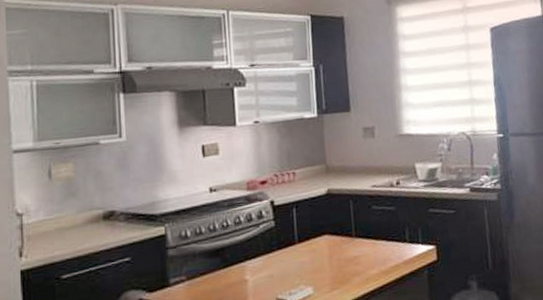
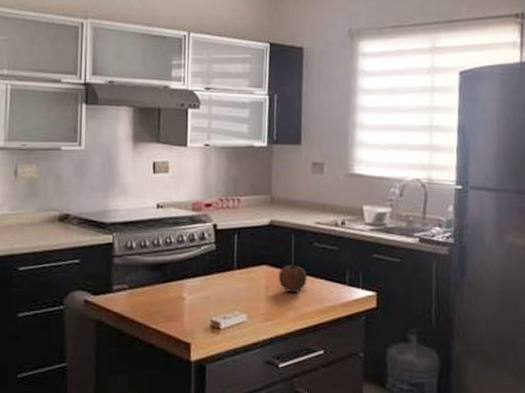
fruit: none [340,228,369,259] -> present [278,262,307,293]

